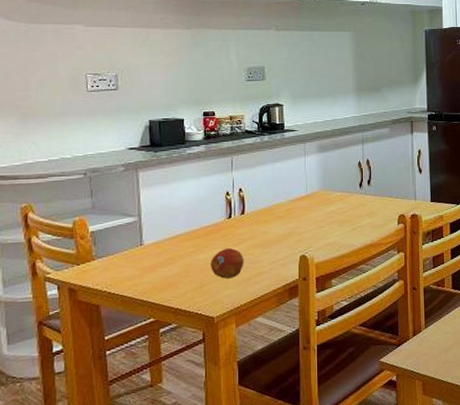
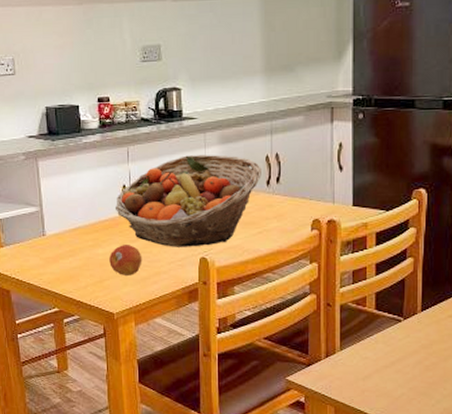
fruit basket: none [217,162,355,248] -> present [114,155,261,247]

